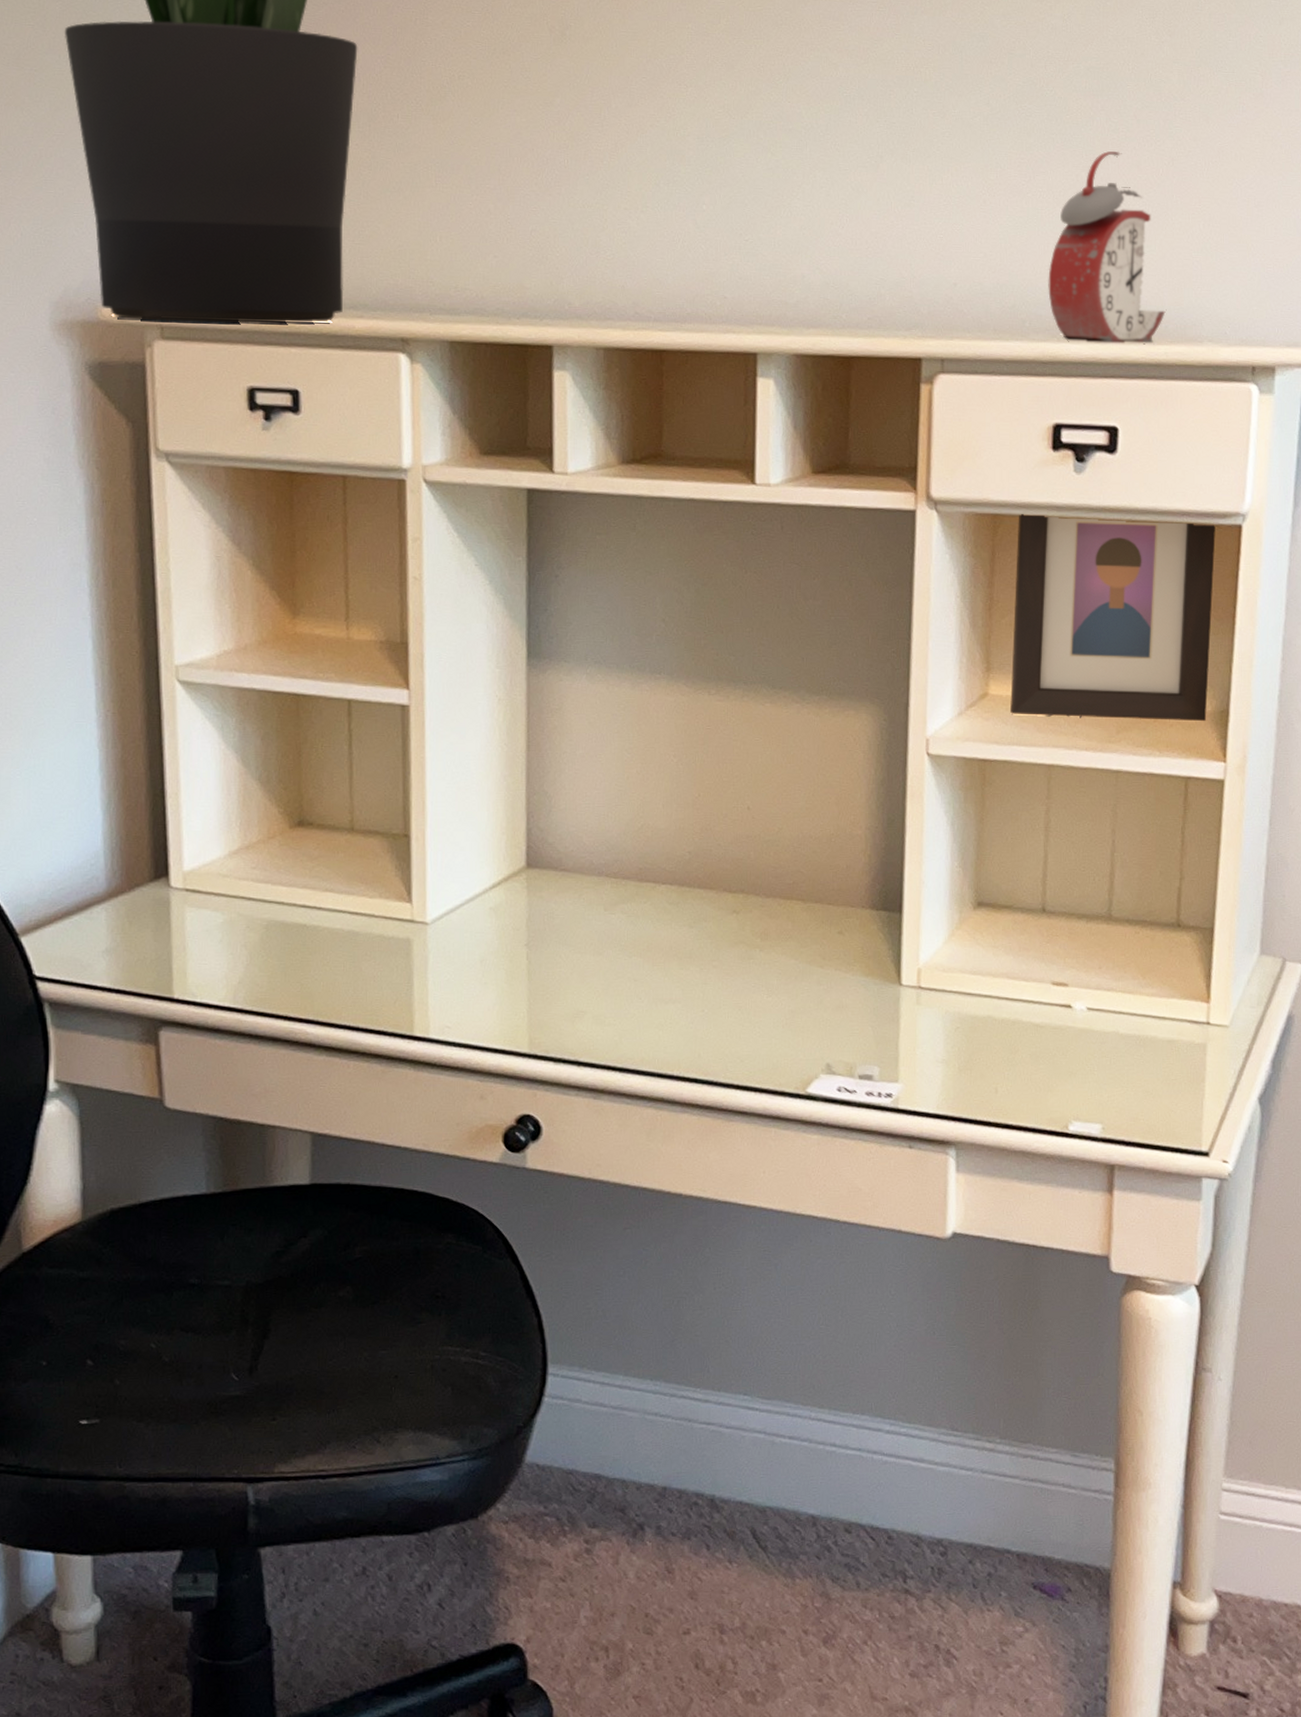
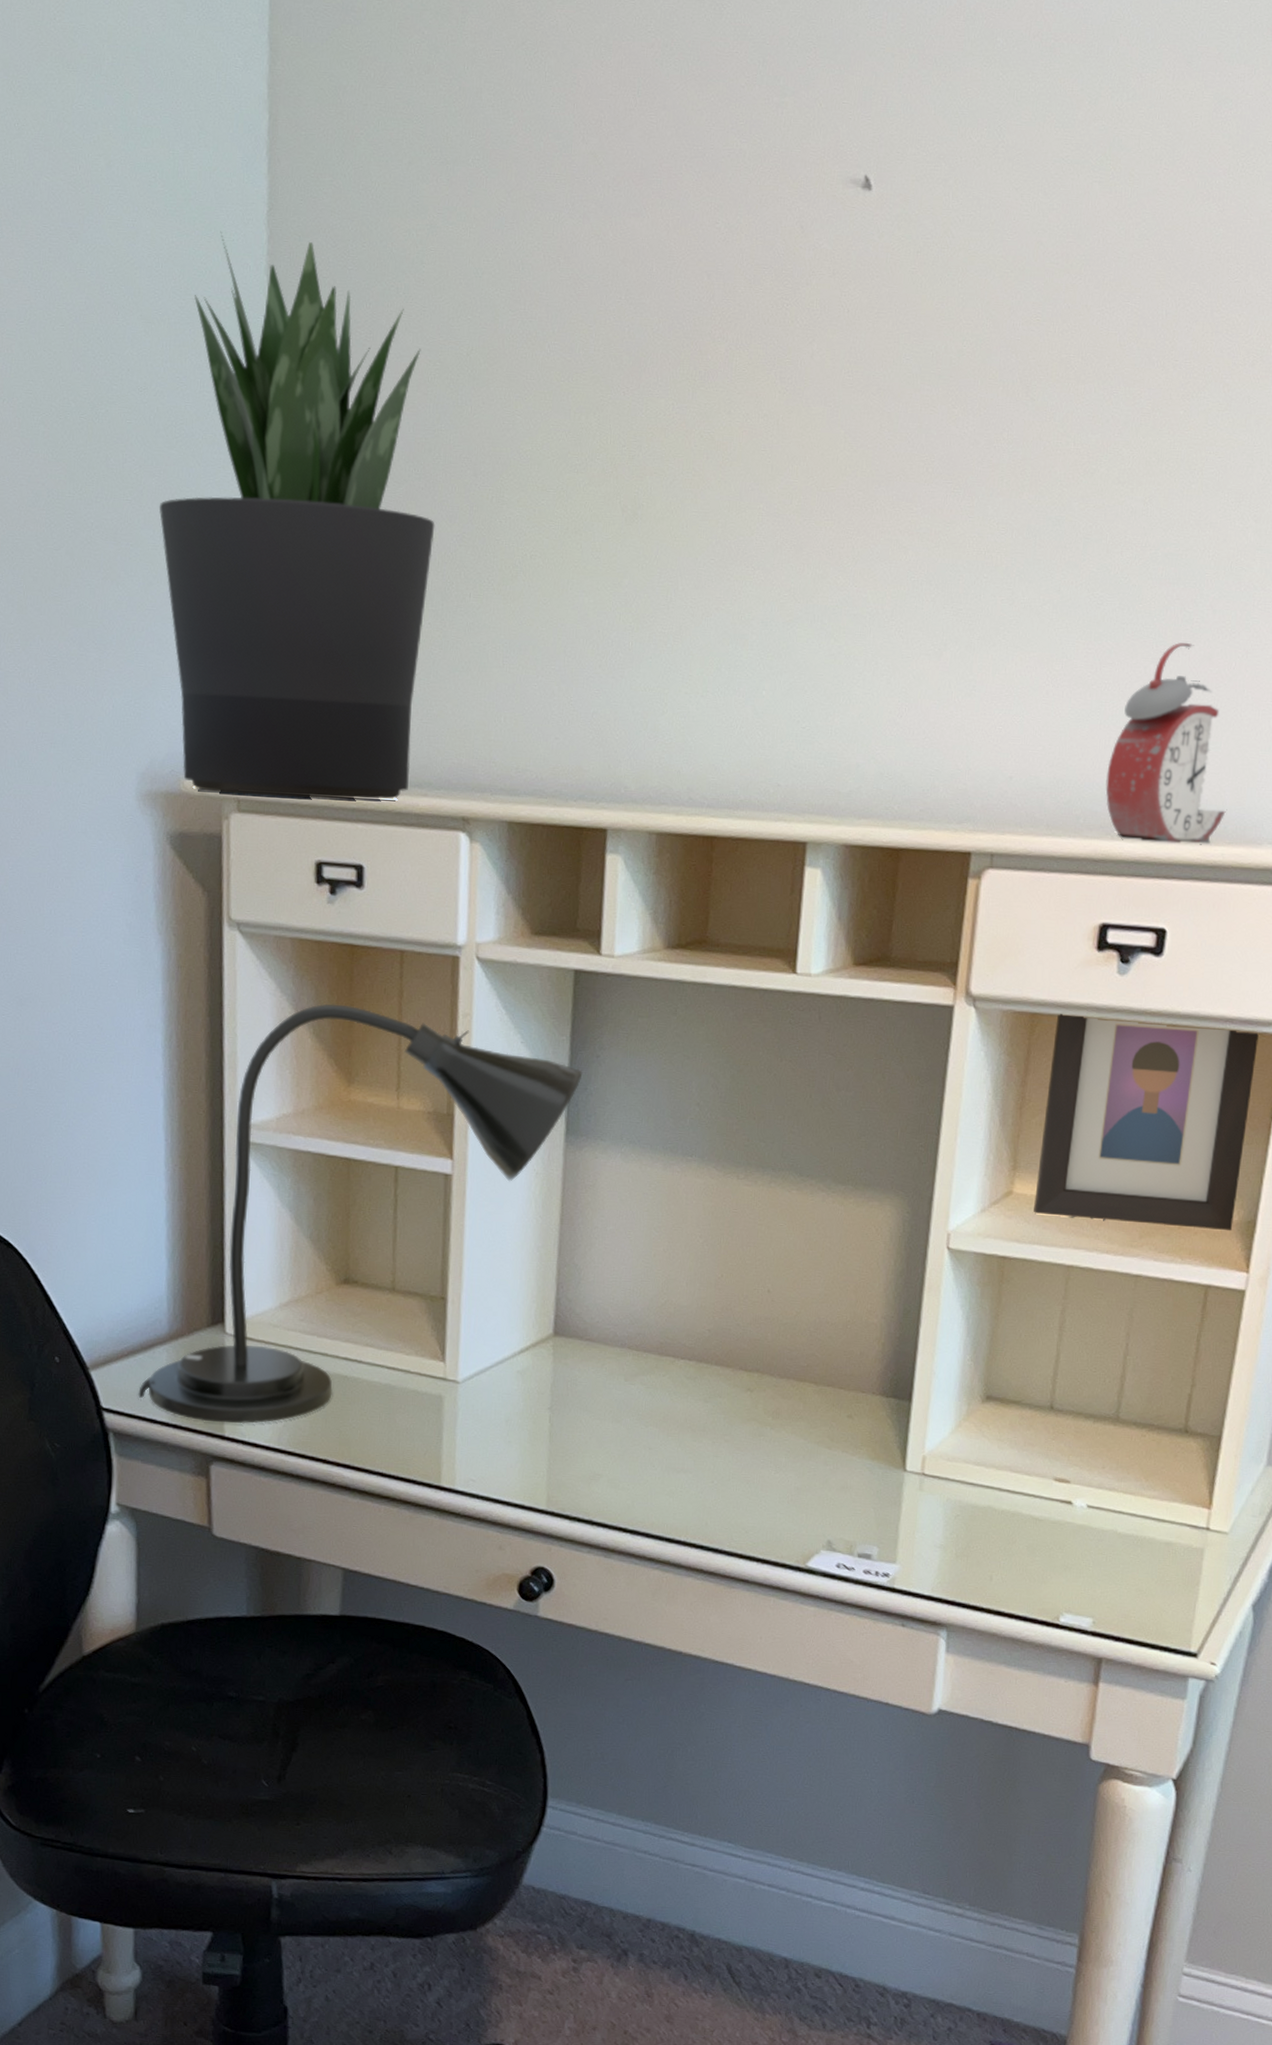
desk lamp: none [75,533,542,984] -> present [138,1004,583,1424]

